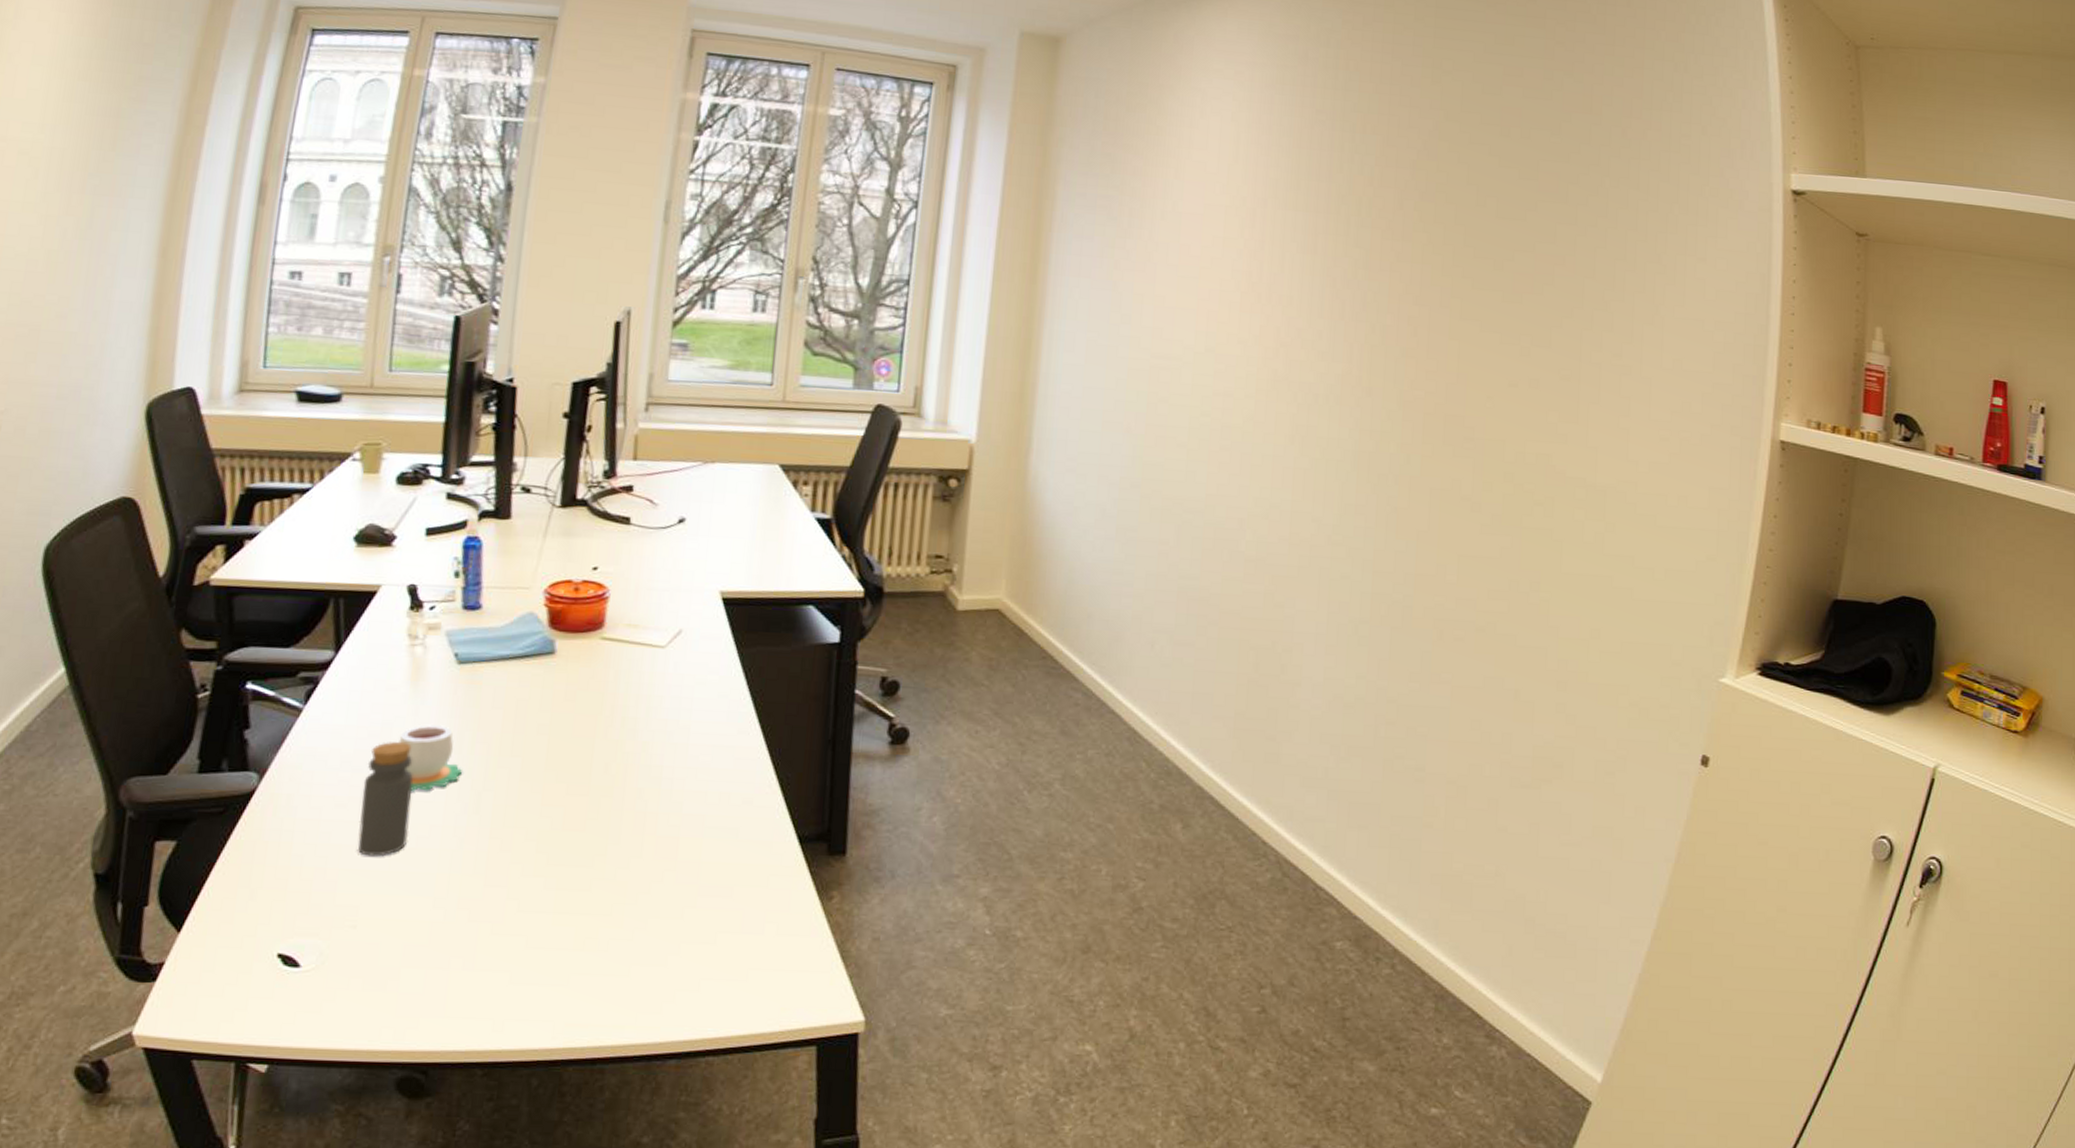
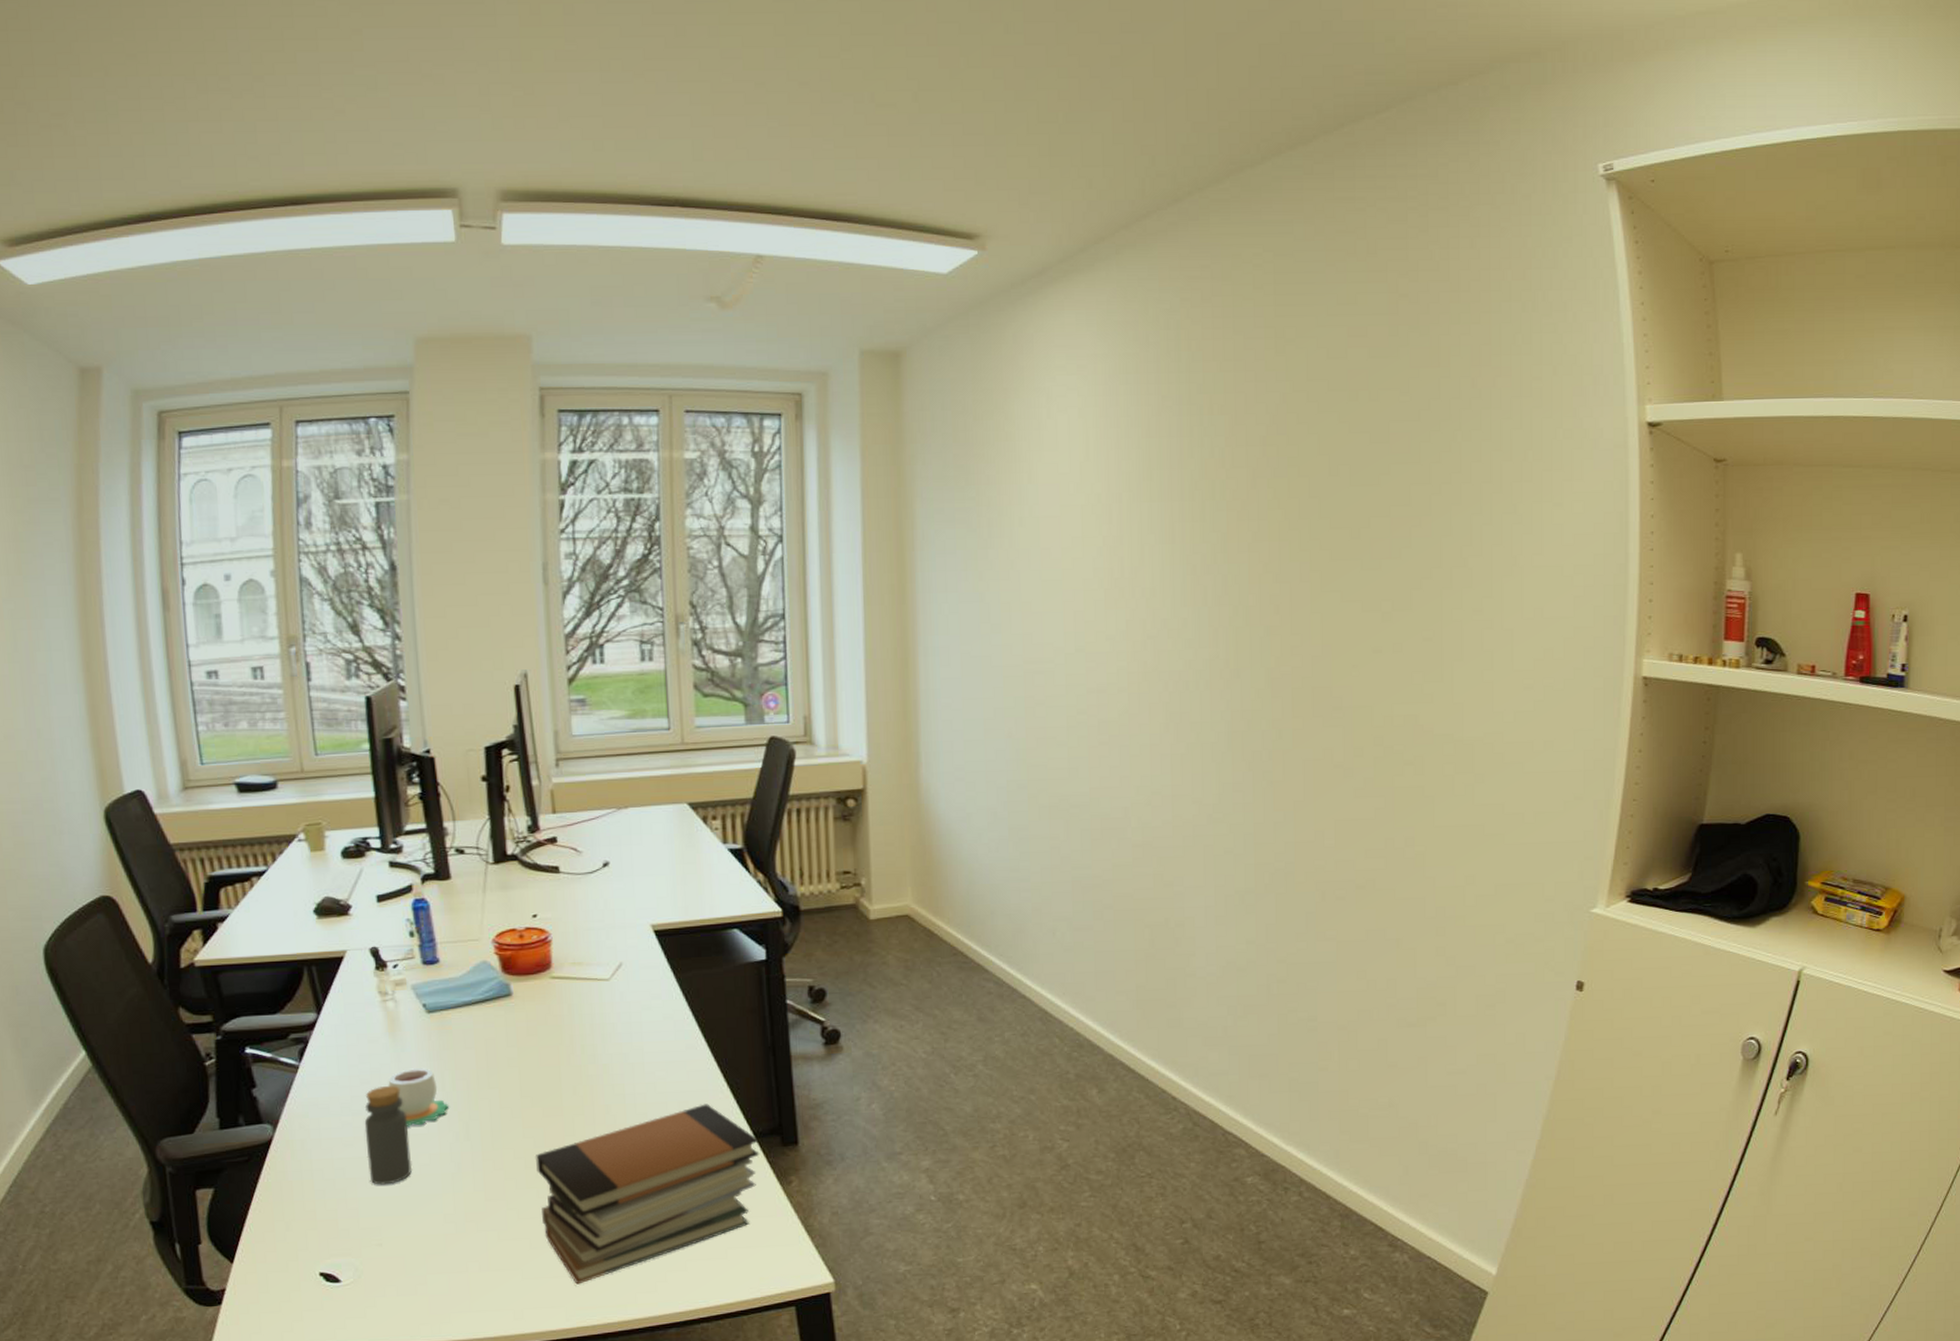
book stack: none [544,797,803,996] -> present [536,1104,760,1285]

